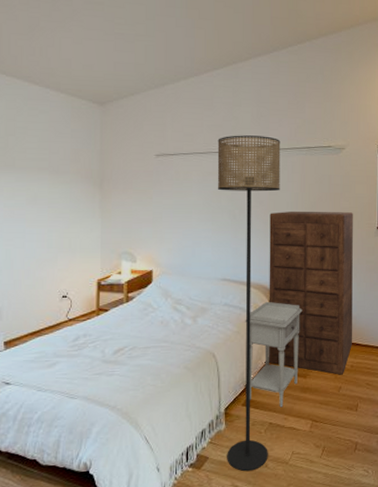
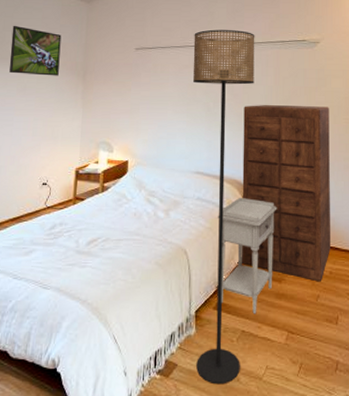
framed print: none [15,129,73,185] -> present [9,25,62,76]

